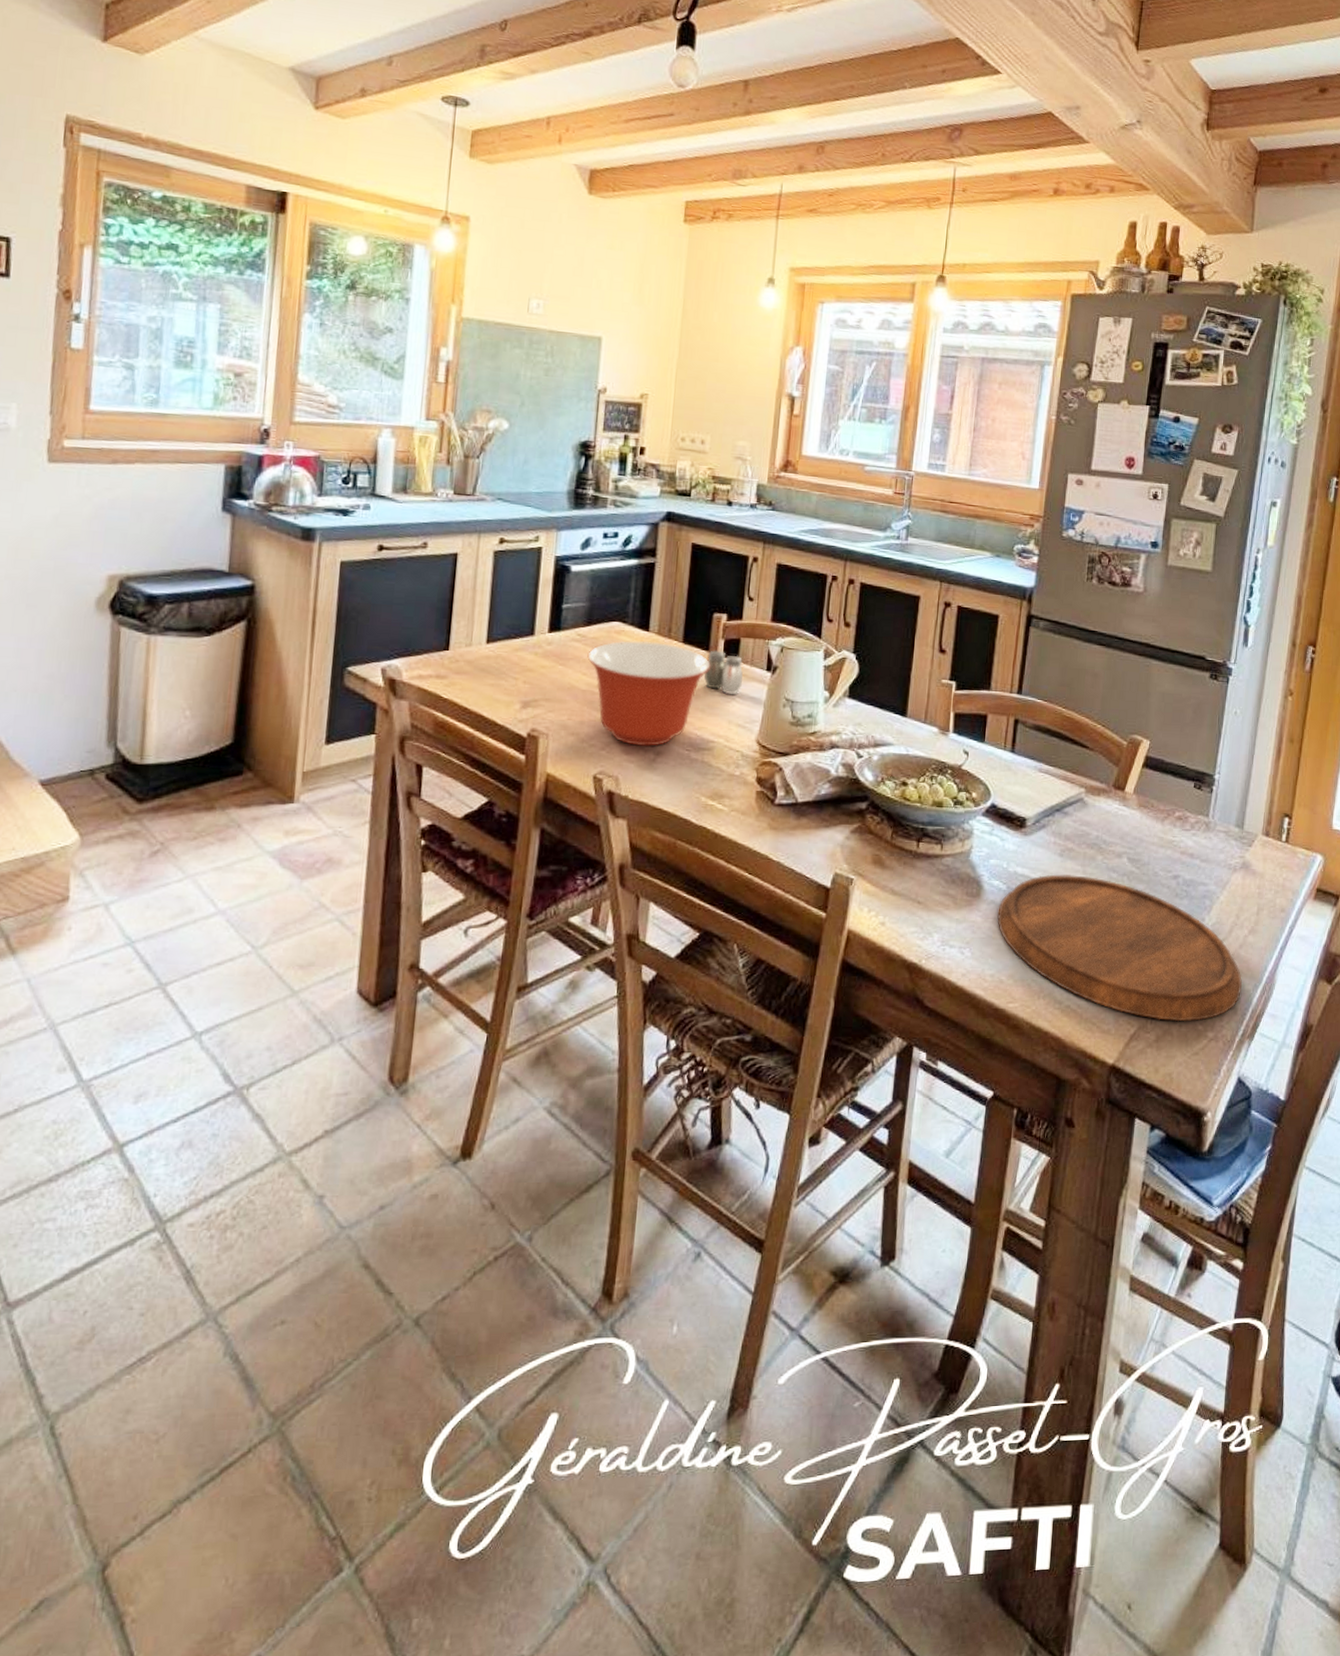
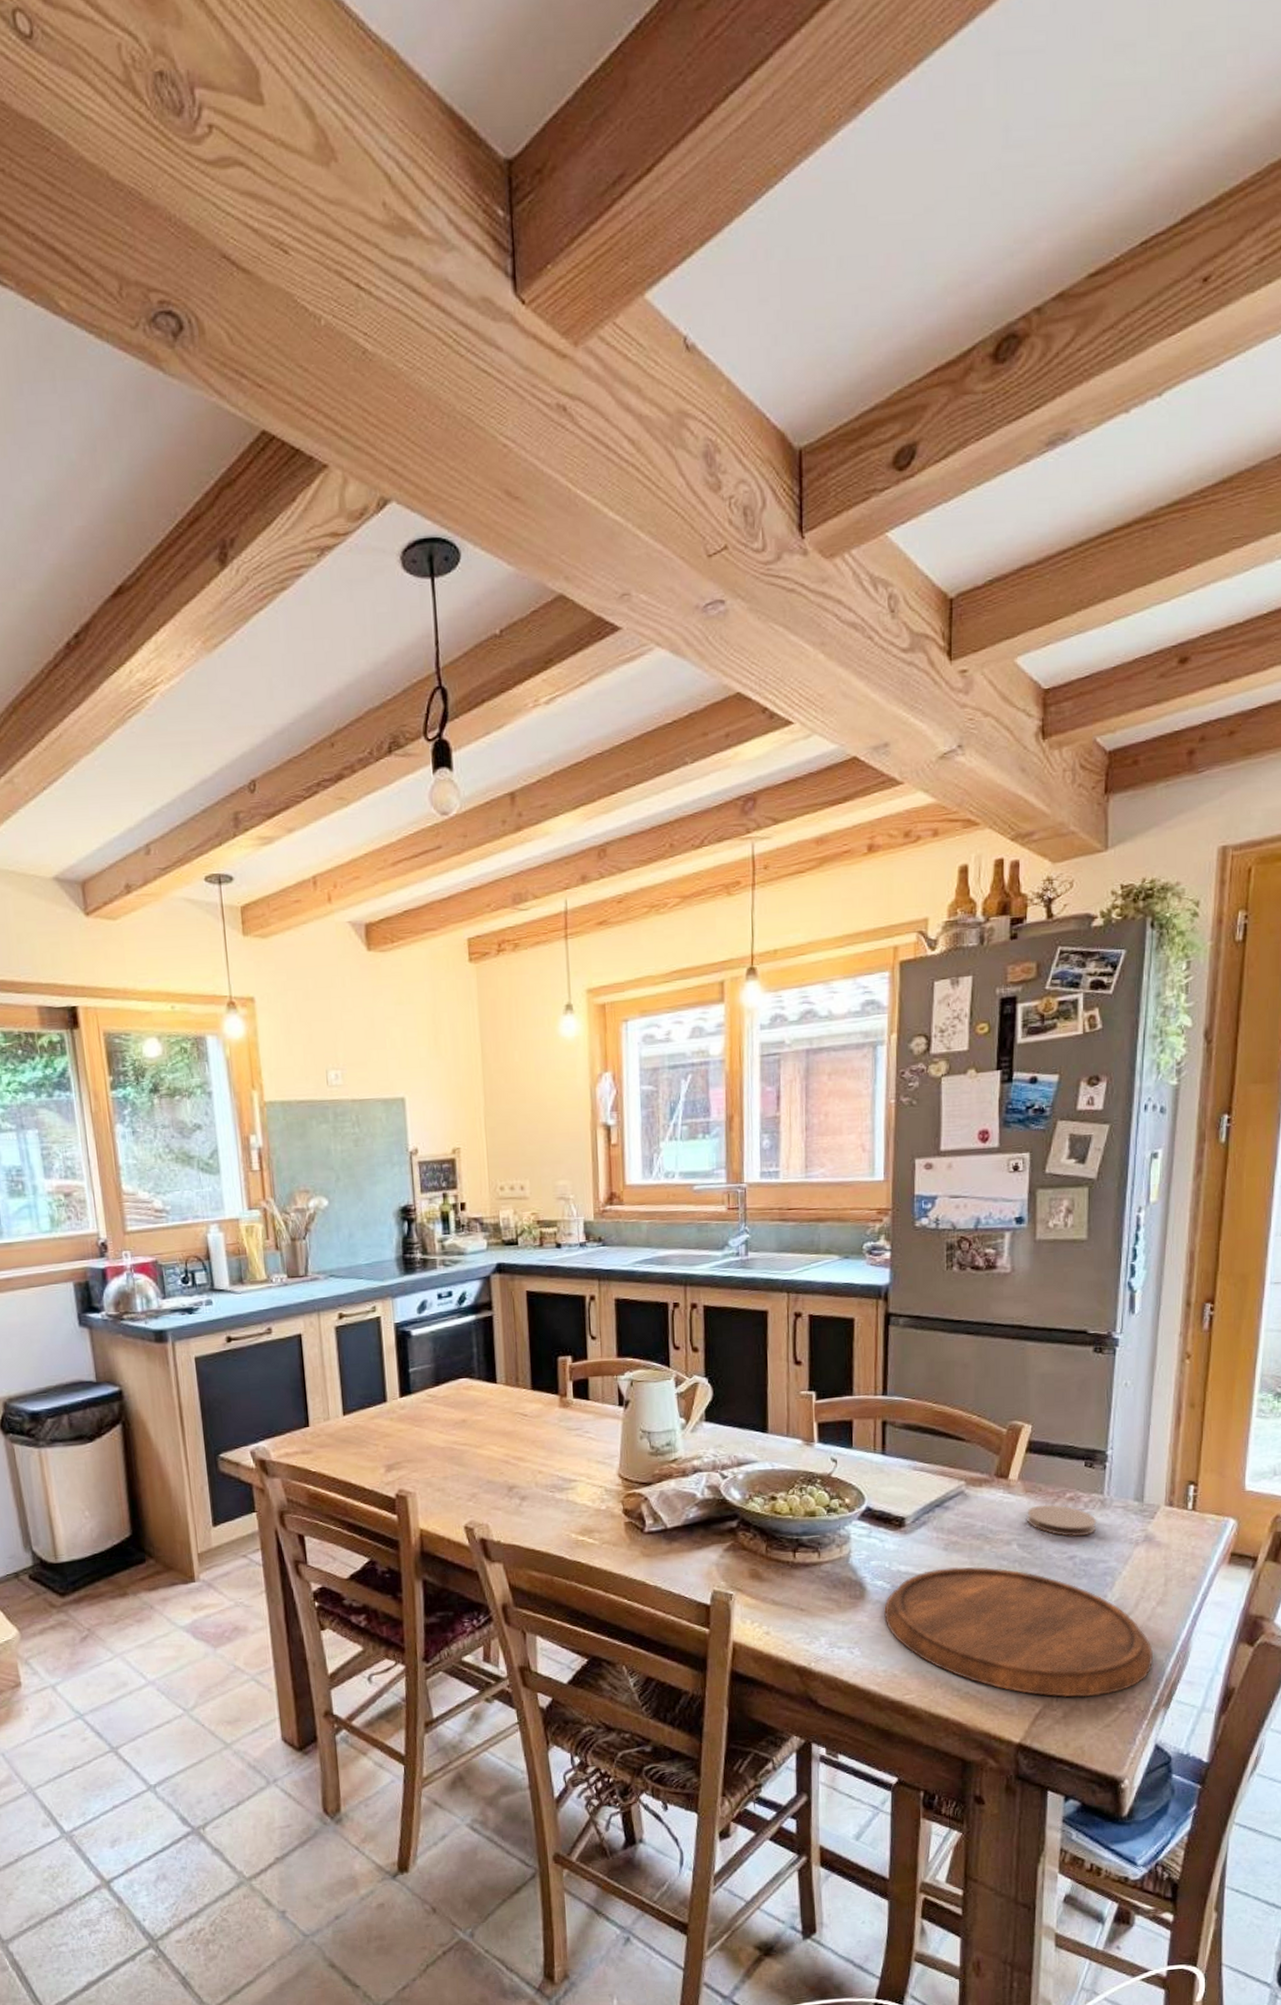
mixing bowl: present [587,641,711,747] -> none [440,1393,562,1494]
salt and pepper shaker: present [704,650,744,694] -> none [558,1392,597,1433]
coaster: none [1138,821,1201,856] -> present [1027,1504,1097,1536]

